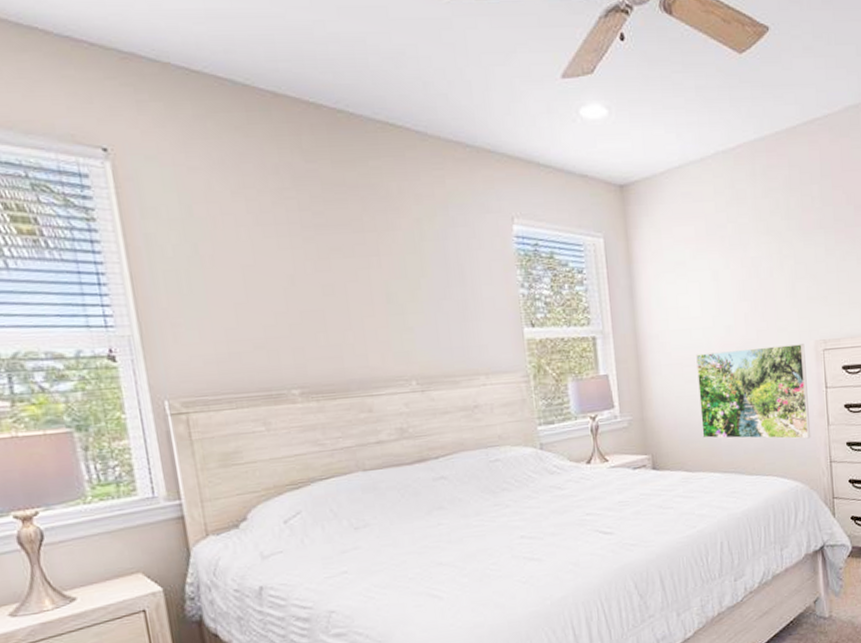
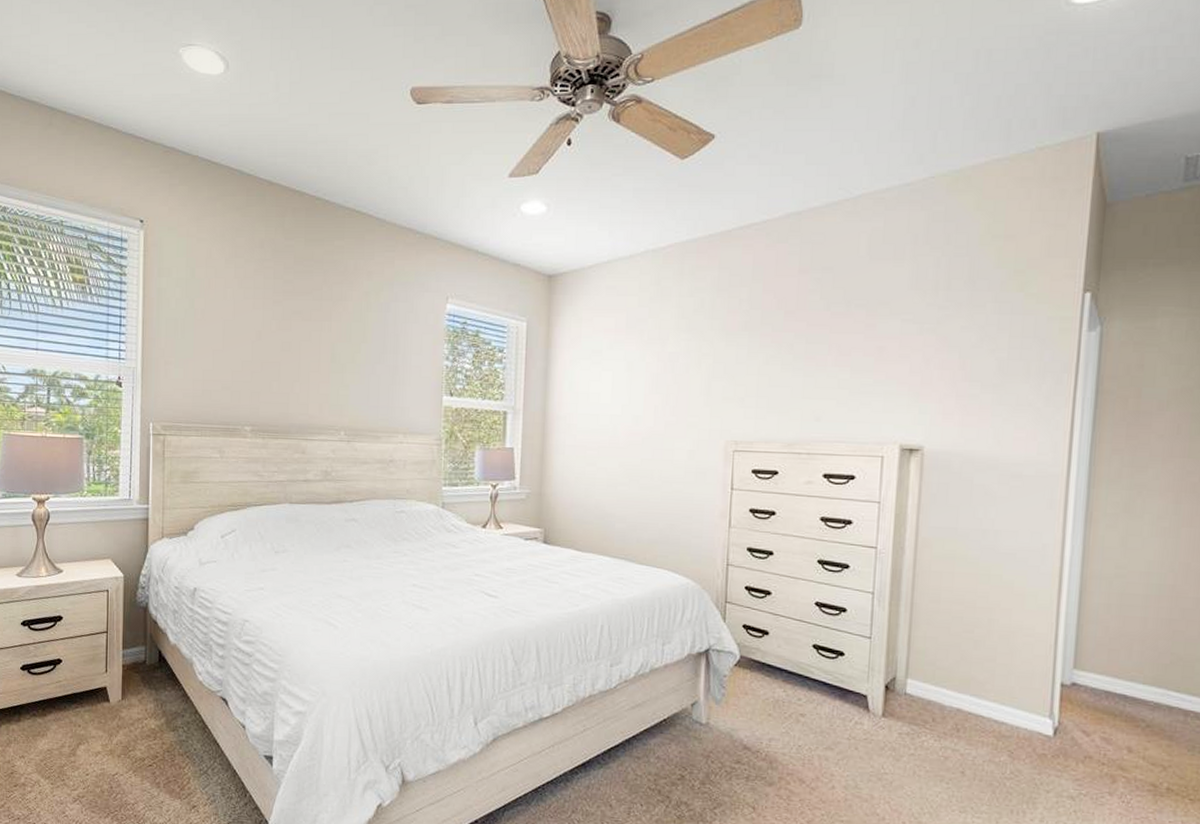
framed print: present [696,344,811,439] -> none [597,439,714,538]

